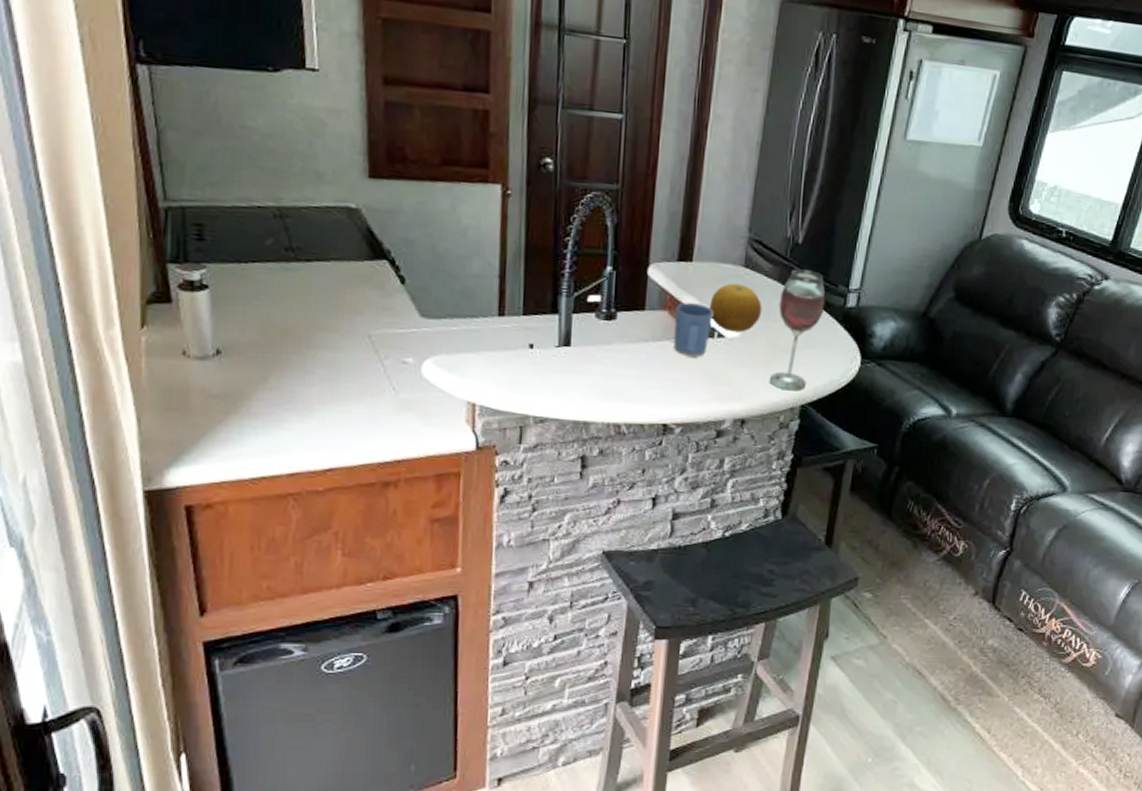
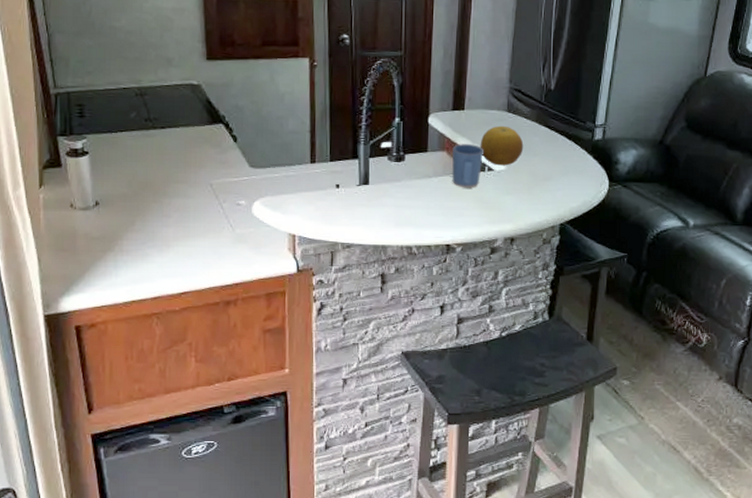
wineglass: present [770,269,826,391] -> none [533,111,576,212]

